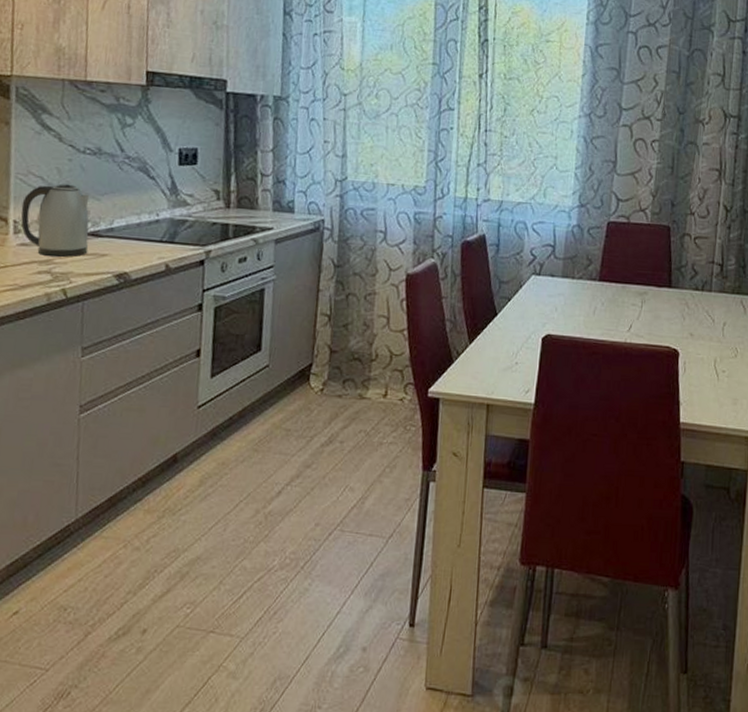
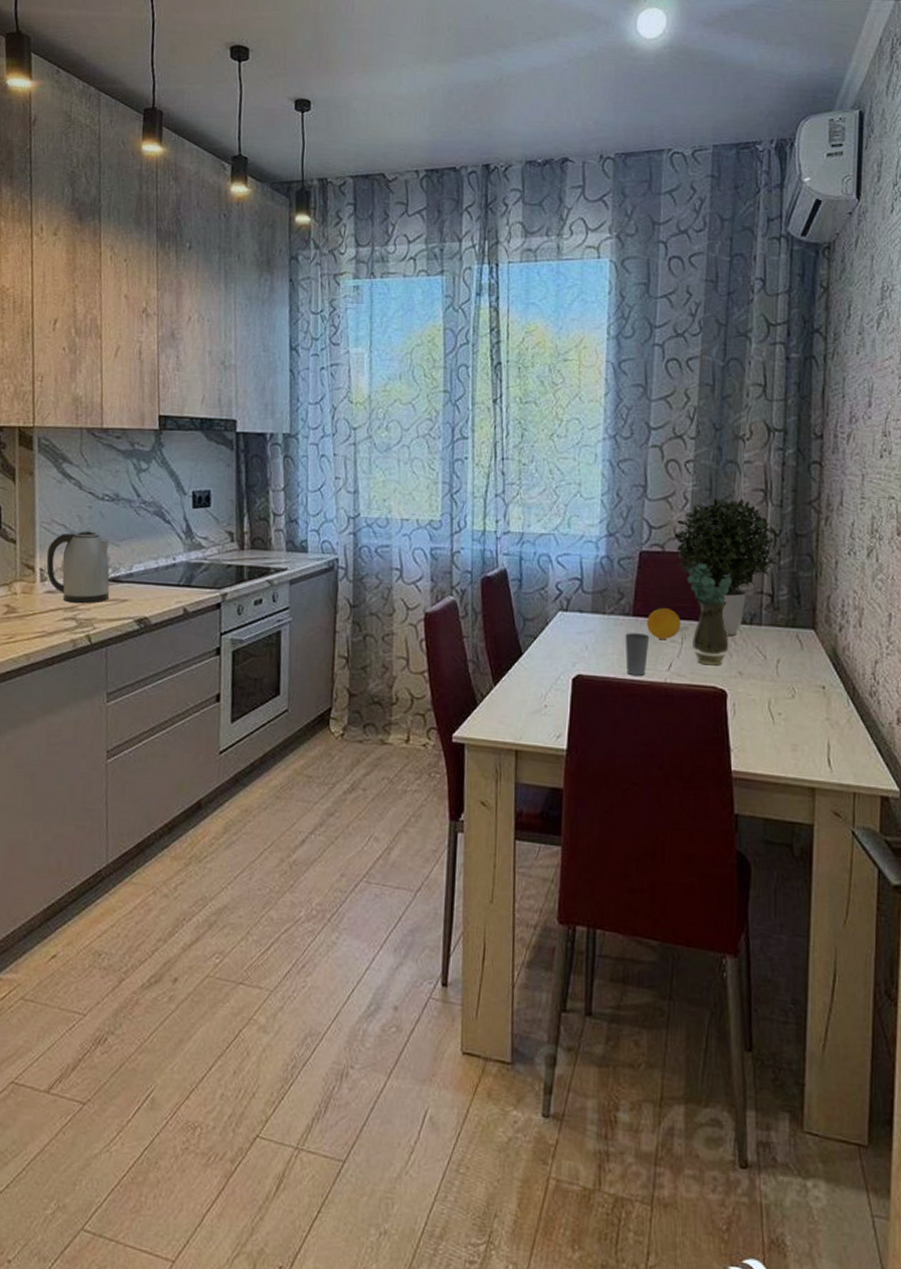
cup: none [591,296,613,336] -> present [625,633,650,676]
fruit: none [611,273,641,303] -> present [646,607,681,639]
potted plant: none [639,175,728,301] -> present [674,498,777,636]
vase: none [648,230,688,328] -> present [686,559,731,666]

